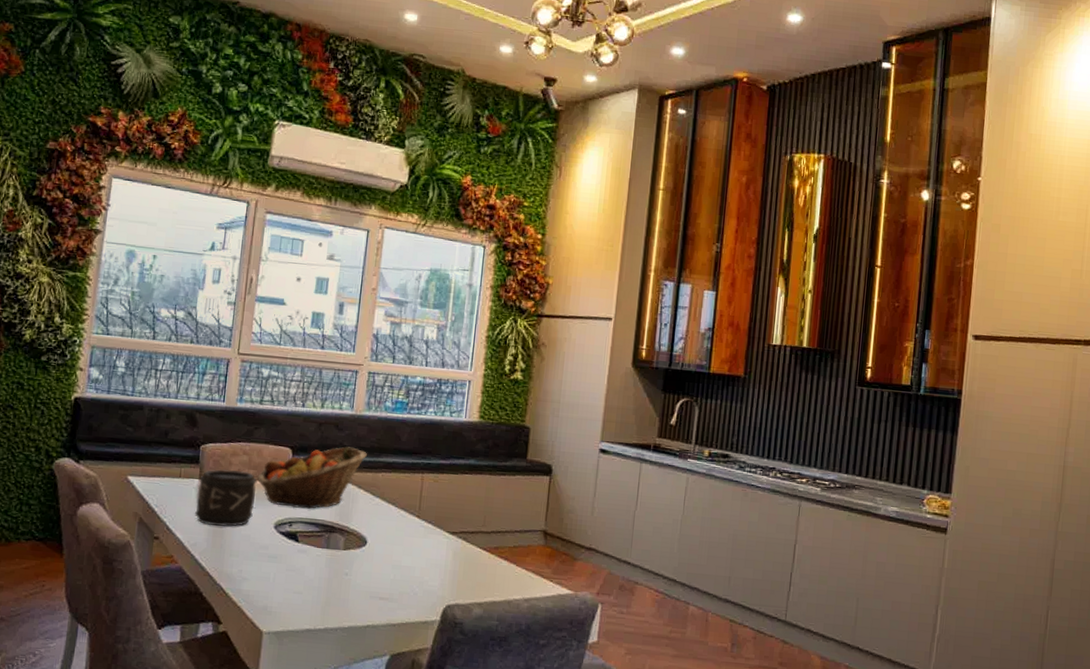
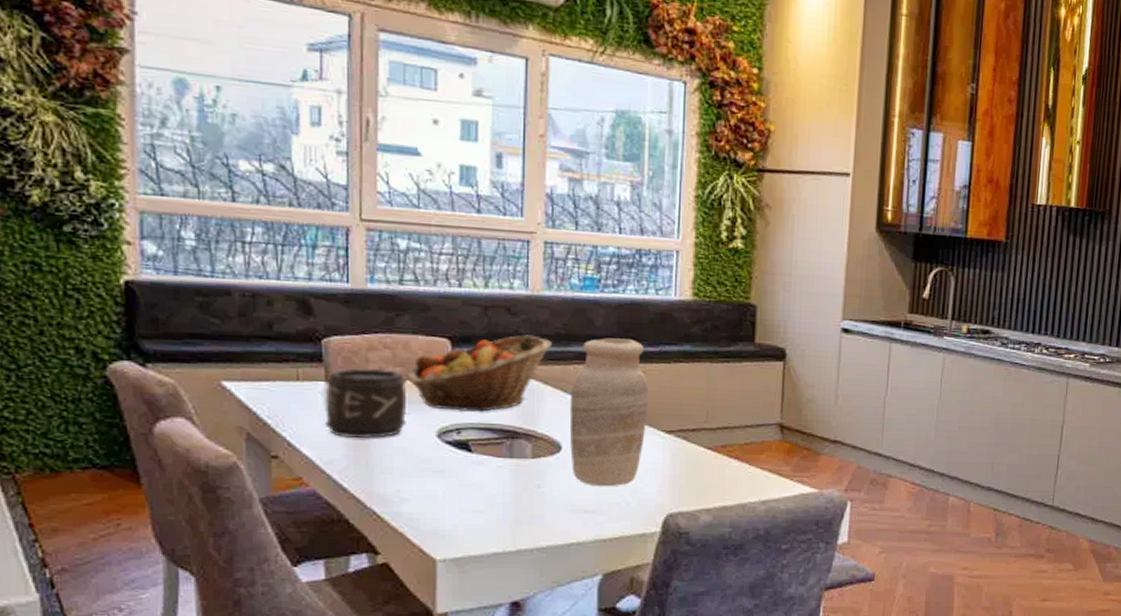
vase: none [373,451,439,578] -> present [569,338,649,487]

